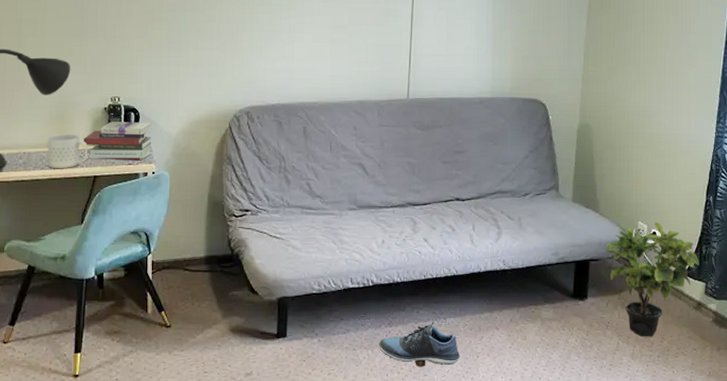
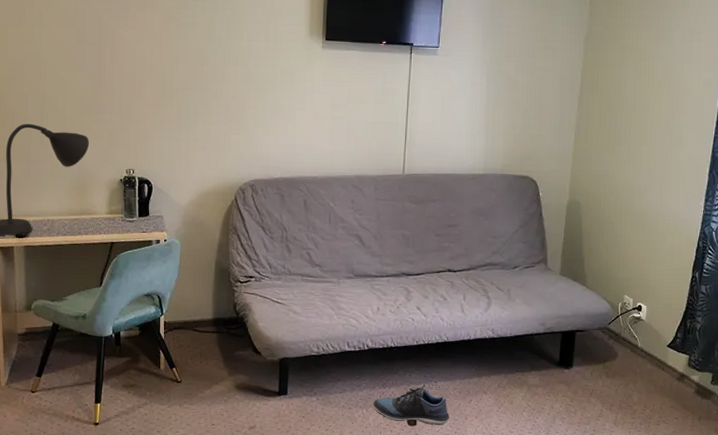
mug: present [46,133,89,169] -> none [68,203,106,236]
books: present [83,121,153,161] -> none [101,192,165,229]
potted plant: present [605,221,699,336] -> none [591,295,683,405]

